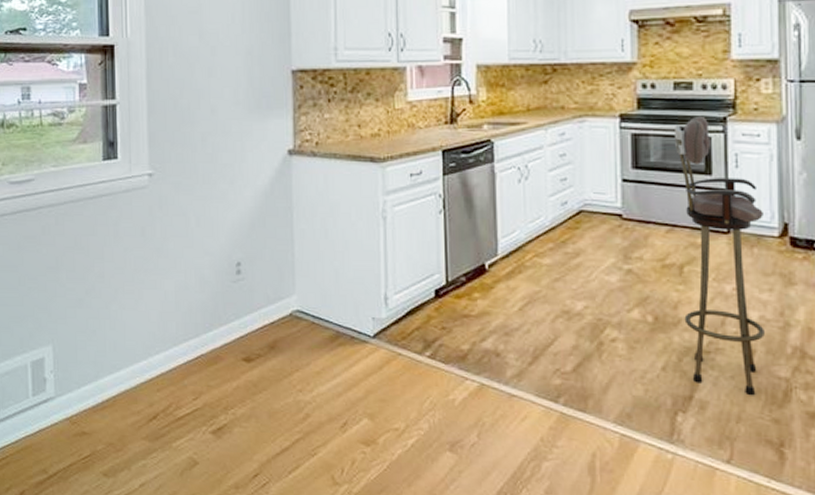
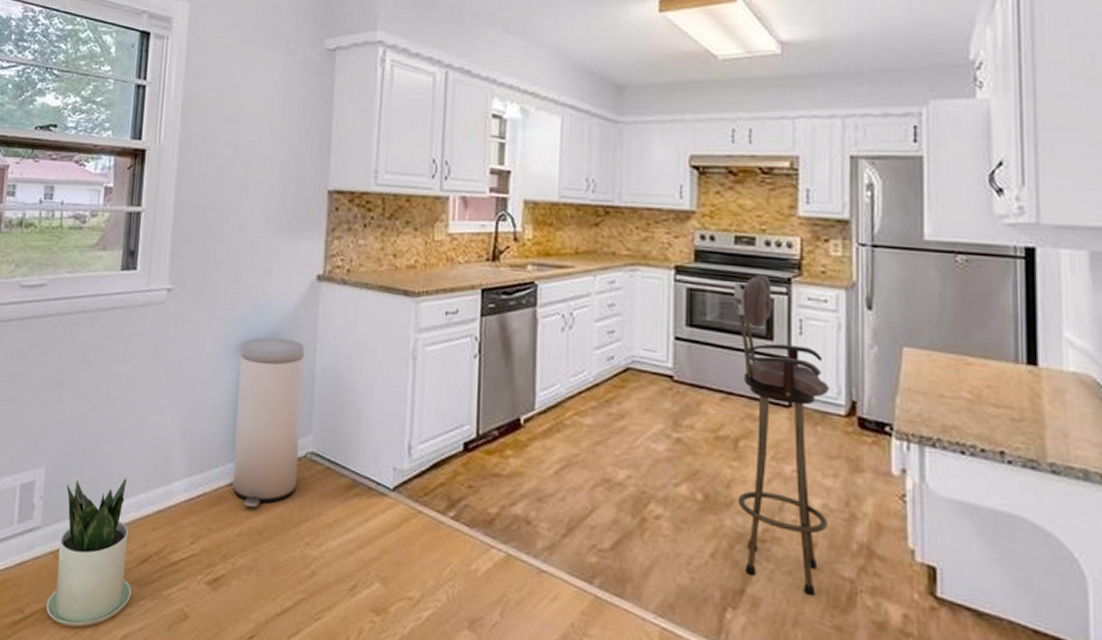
planter: none [67,348,144,482] -> present [46,478,132,628]
pedal bin: none [223,210,286,363] -> present [232,337,305,508]

